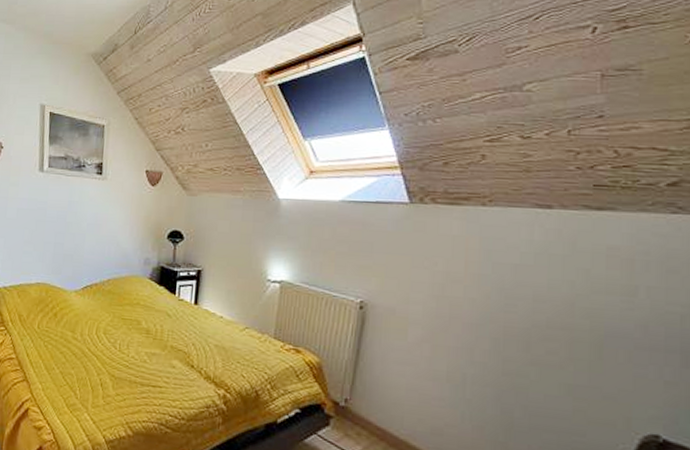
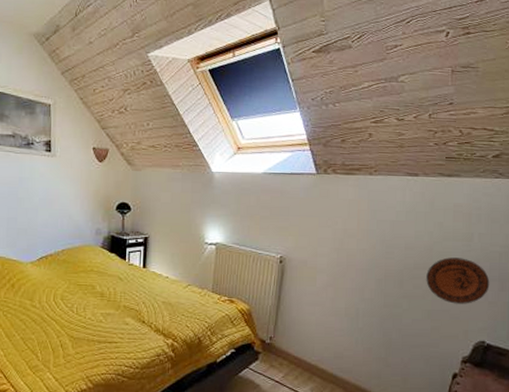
decorative plate: none [565,316,666,382] -> present [426,257,490,304]

